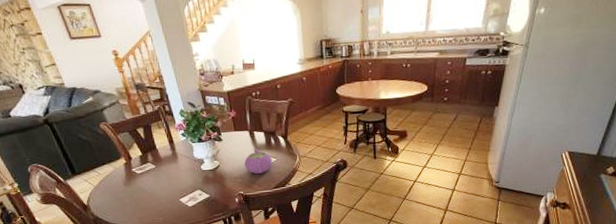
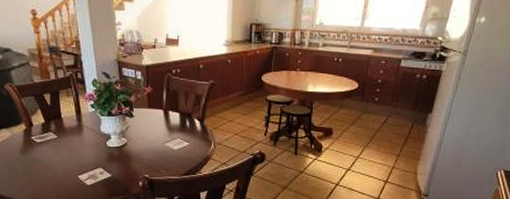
teapot: present [244,148,272,175] -> none [154,129,185,158]

